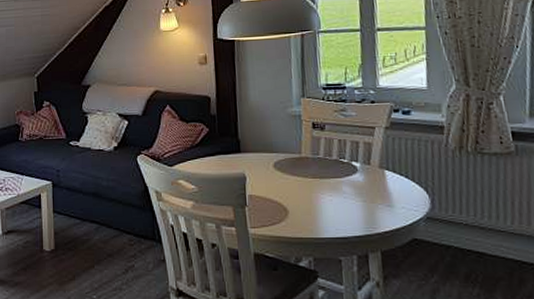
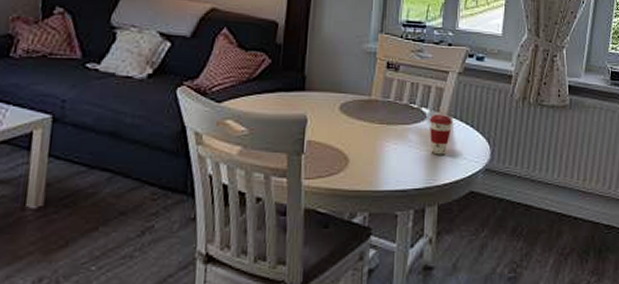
coffee cup: none [361,167,385,205] -> present [429,114,452,155]

